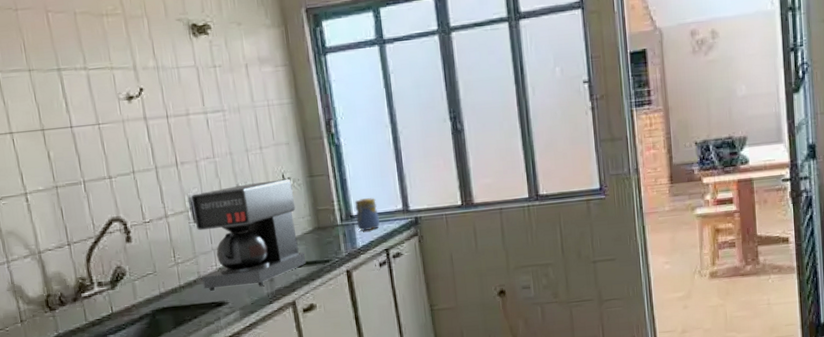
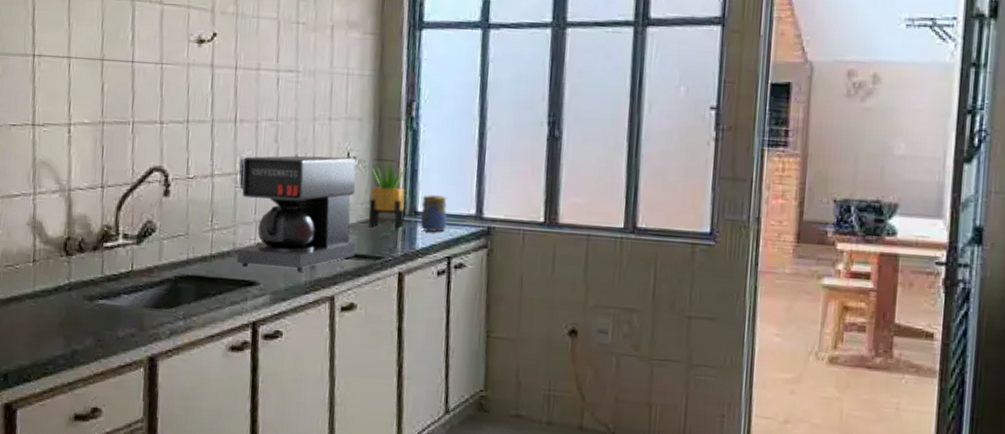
potted plant: none [306,176,344,237] -> present [369,161,406,230]

